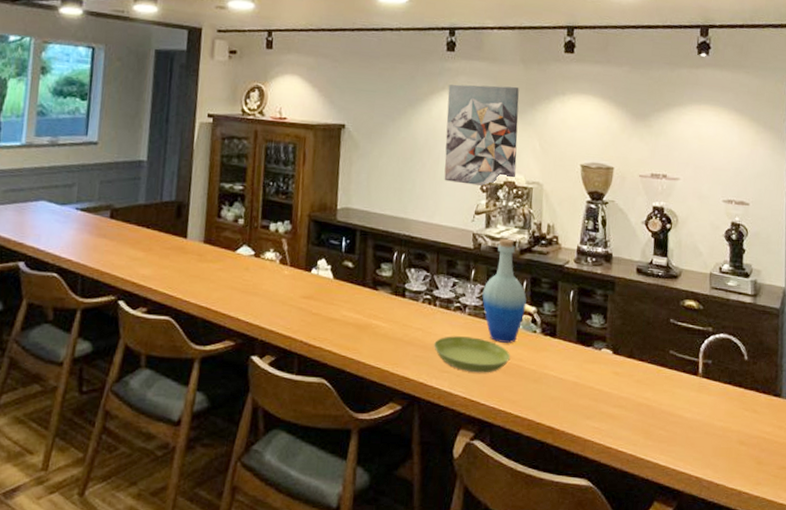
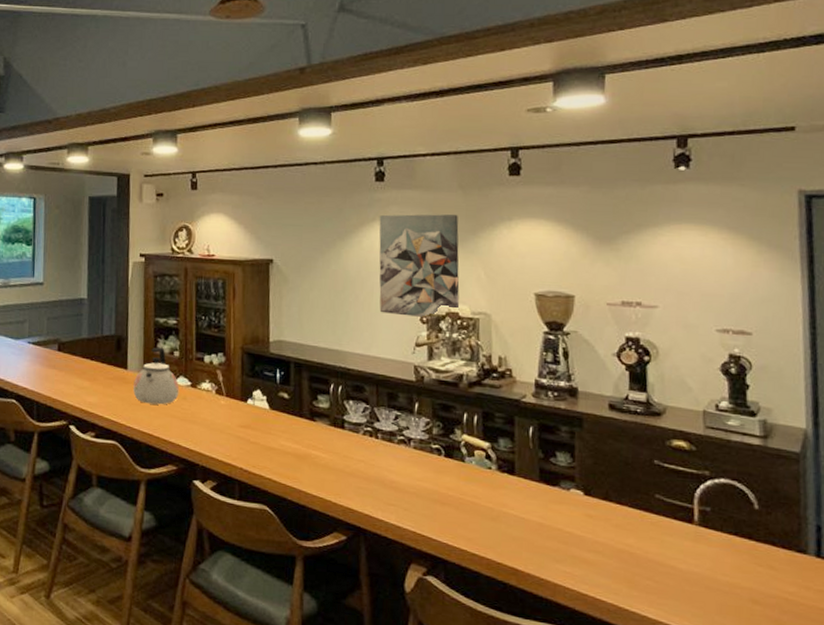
kettle: none [192,214,242,276] -> present [133,347,179,405]
saucer: present [434,336,511,373] -> none [378,469,464,508]
bottle: present [482,238,527,343] -> none [428,371,479,479]

